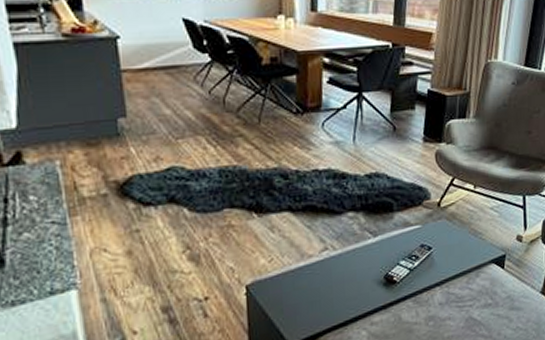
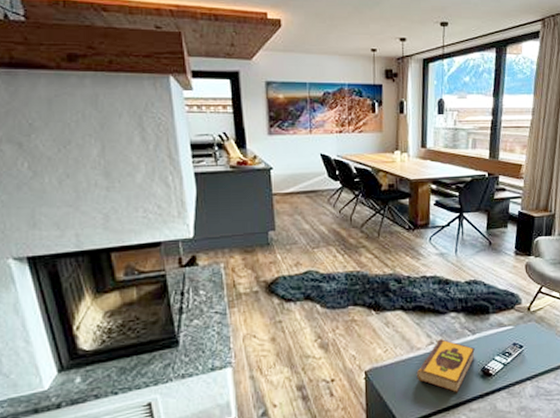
hardback book: none [307,243,377,305] -> present [416,339,475,393]

